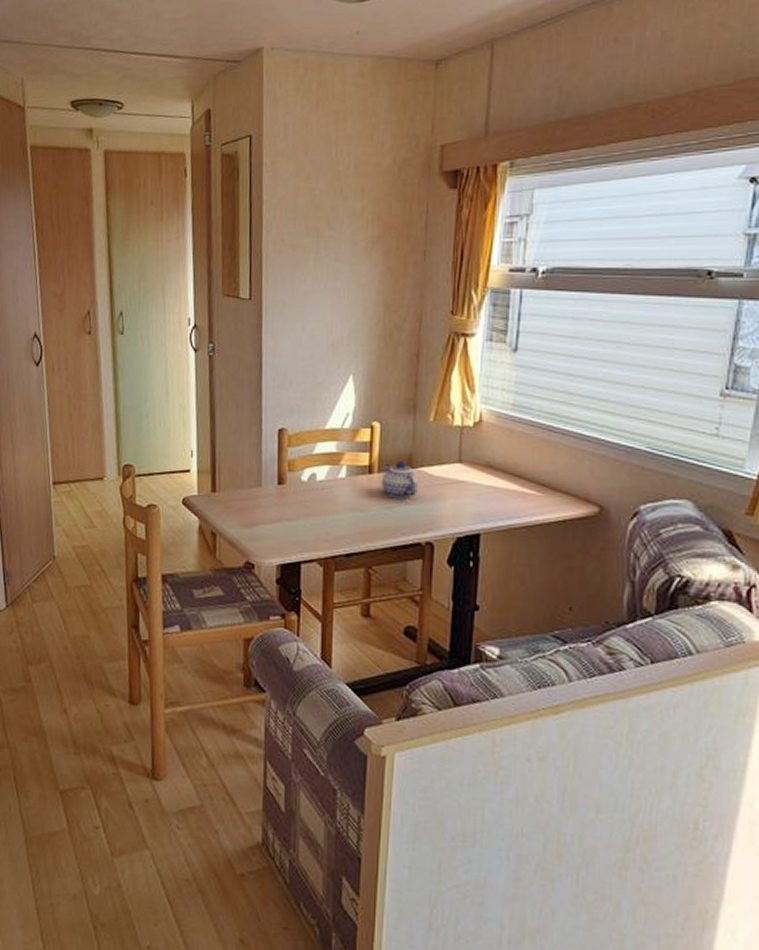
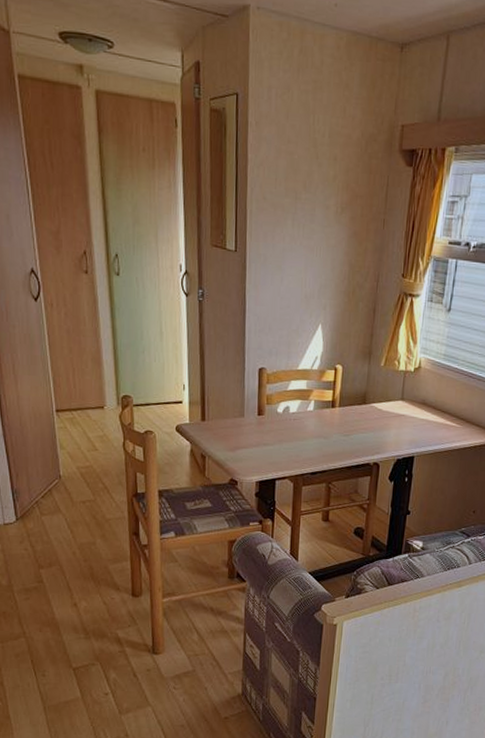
teapot: present [382,460,418,499] -> none [342,397,370,429]

